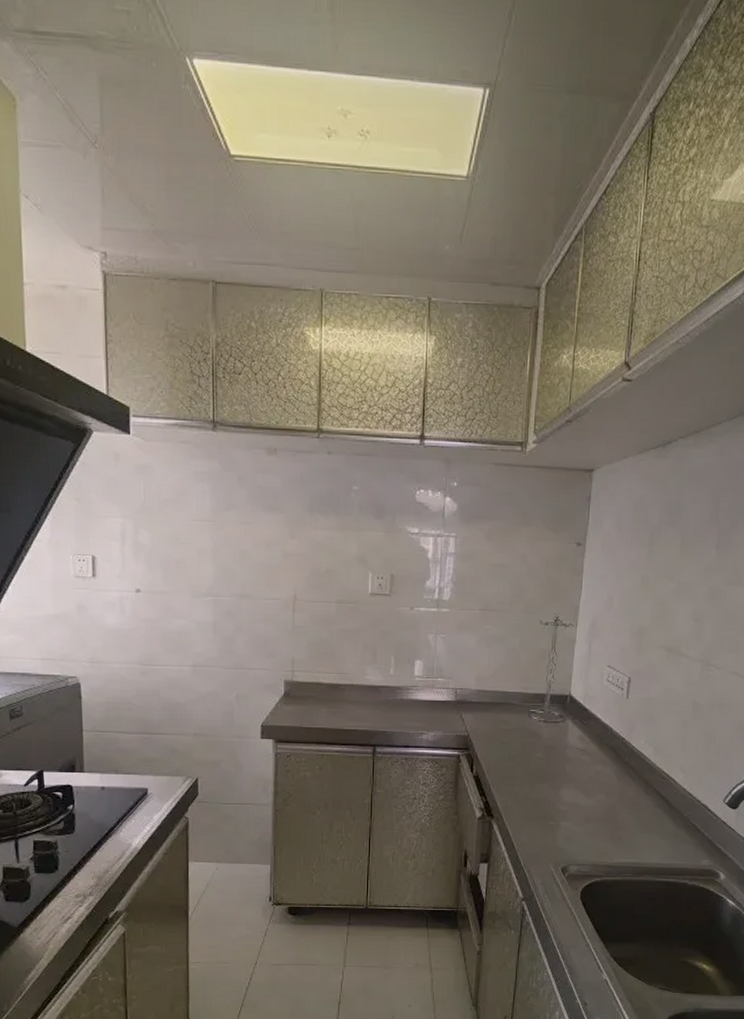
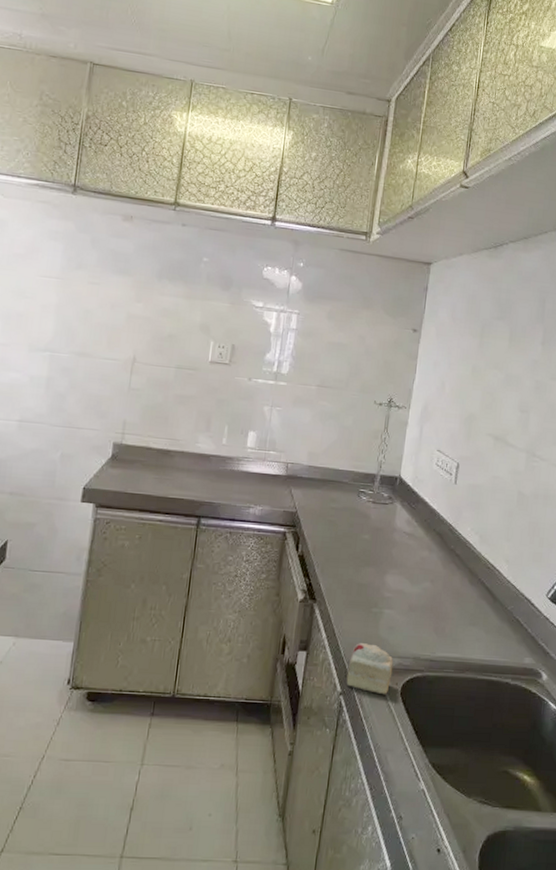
cake slice: none [527,854,572,899] -> present [346,643,394,695]

